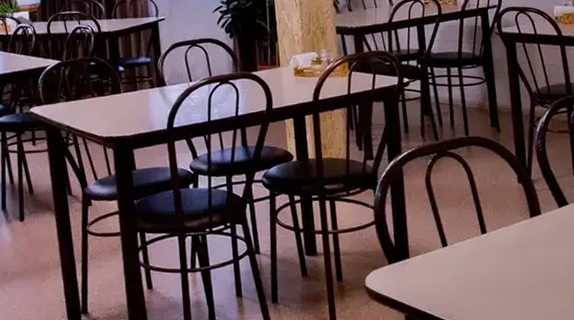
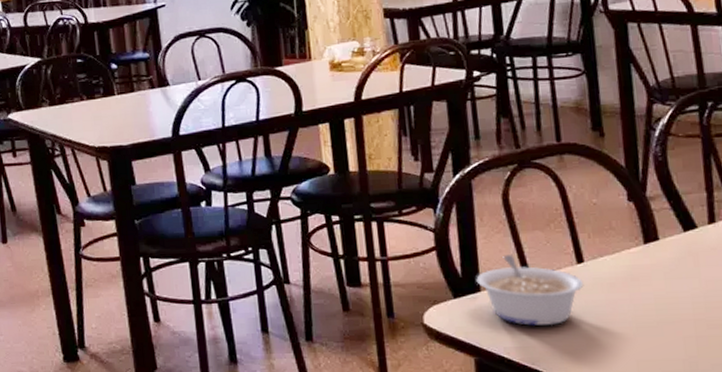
legume: none [406,227,487,286] -> present [476,255,584,326]

